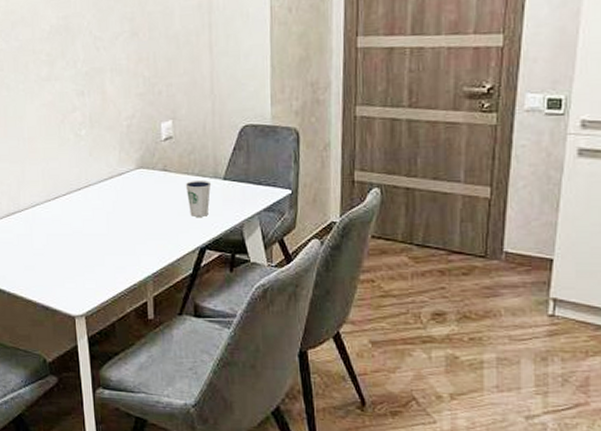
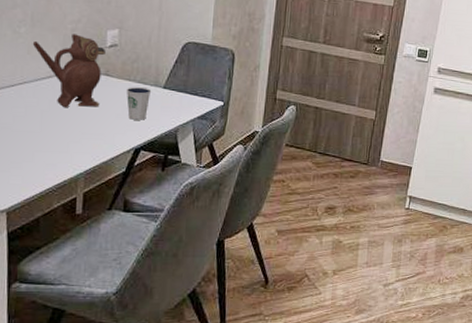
teapot: none [93,130,163,207] -> present [32,34,107,107]

